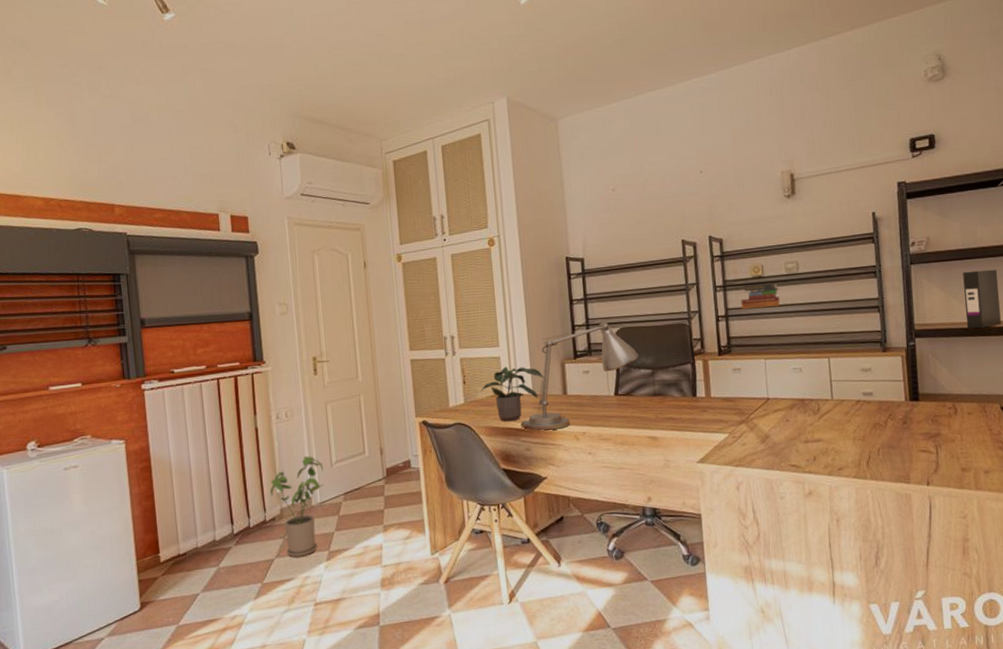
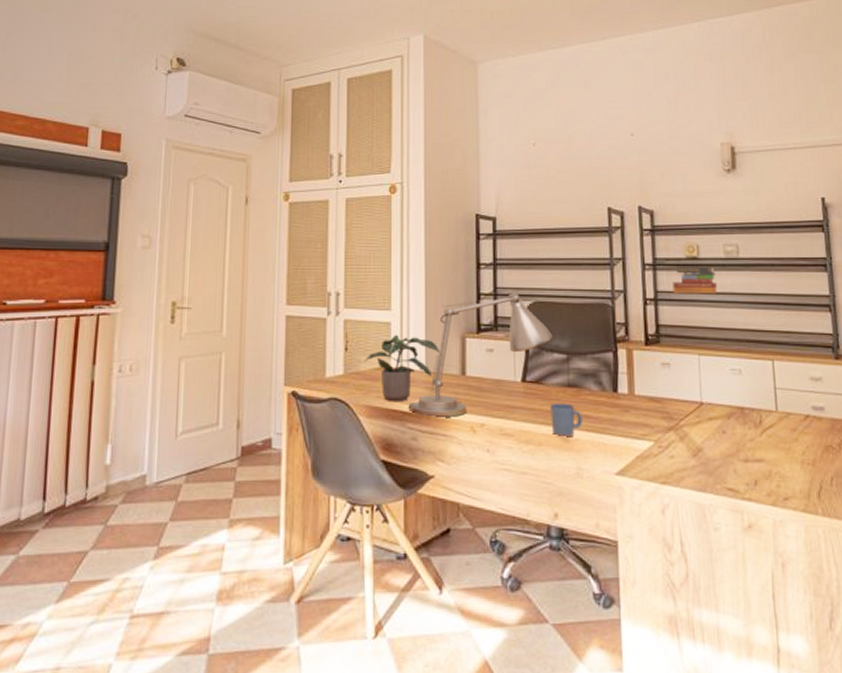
house plant: present [269,456,324,558] -> none [96,422,167,551]
mug: none [640,409,668,437] -> present [550,403,583,438]

